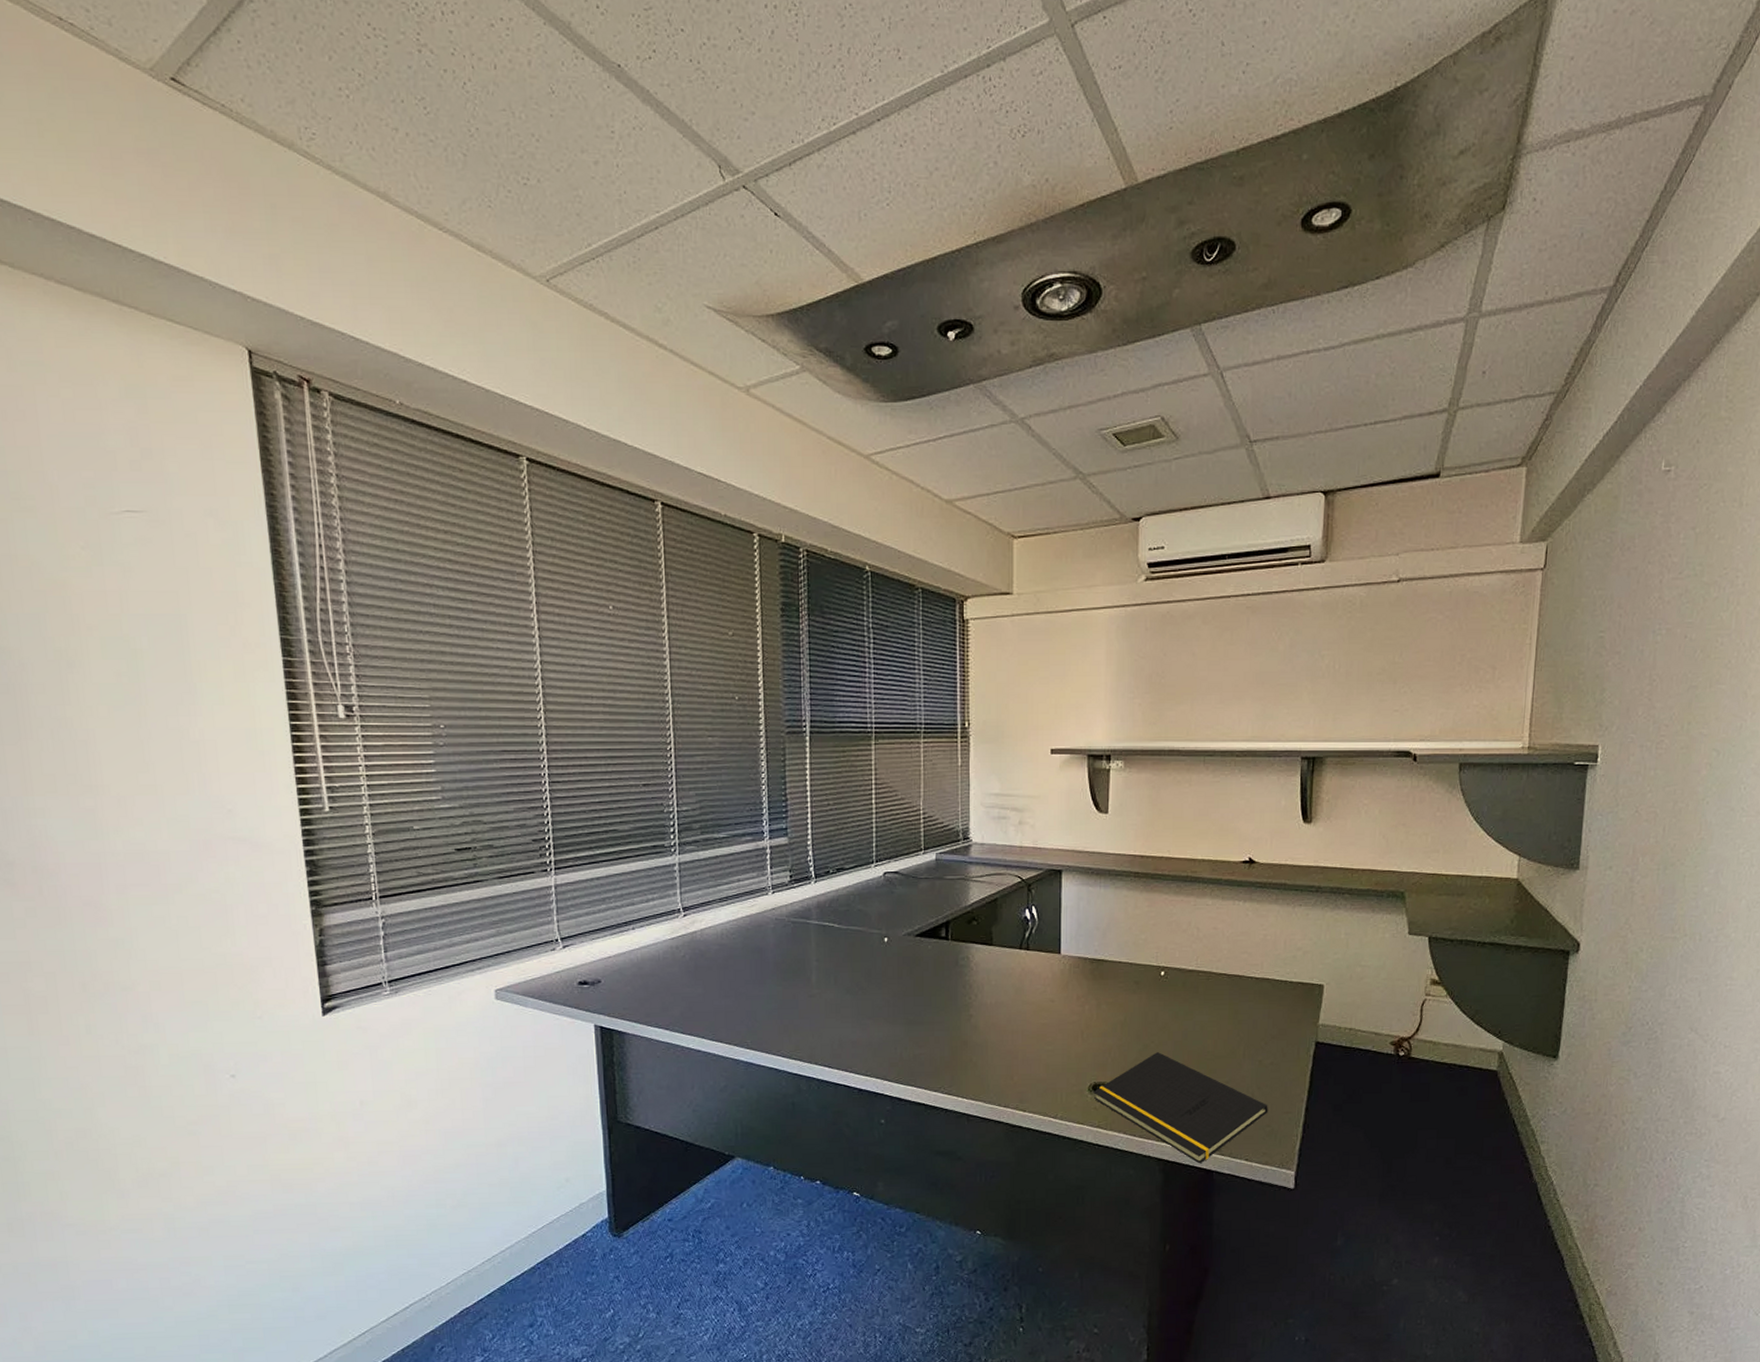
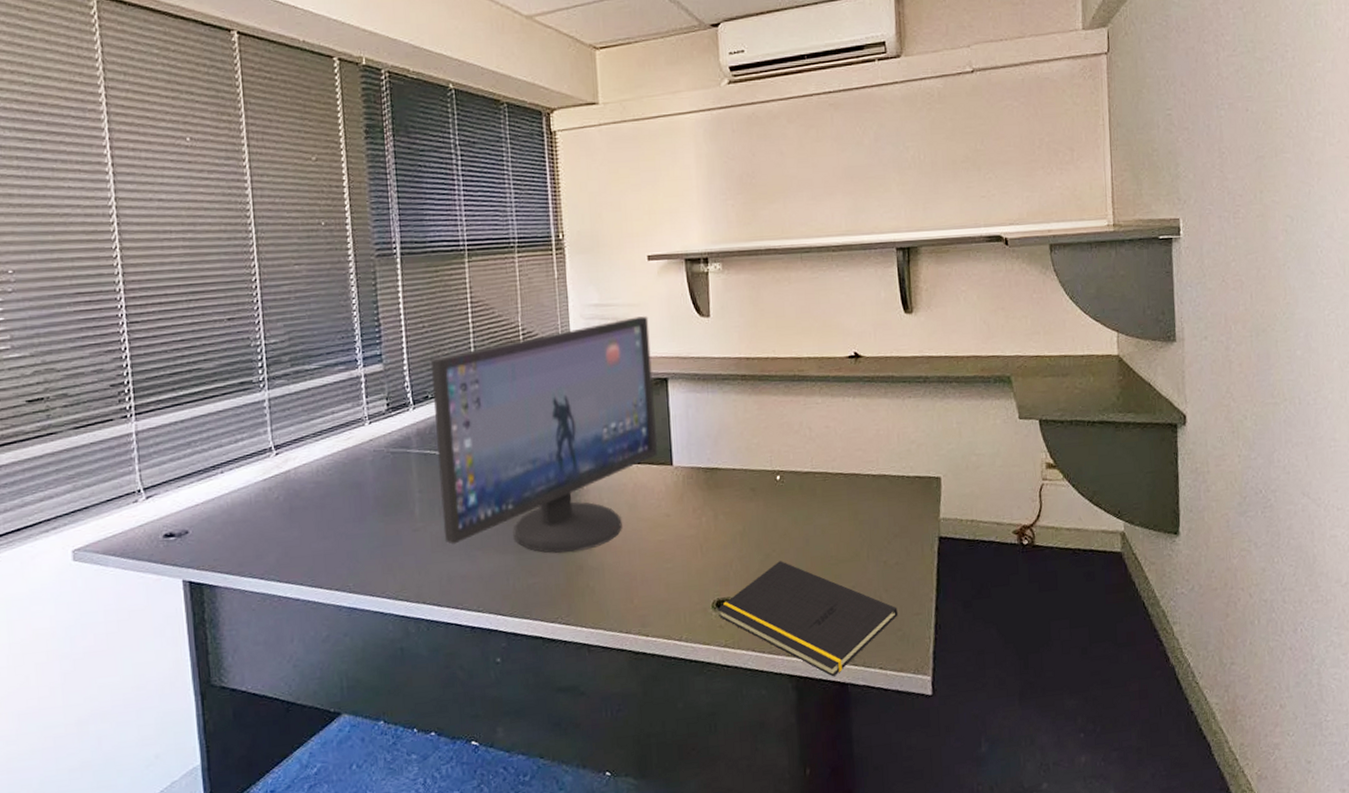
computer monitor: none [833,809,1048,1029] -> present [430,316,658,553]

